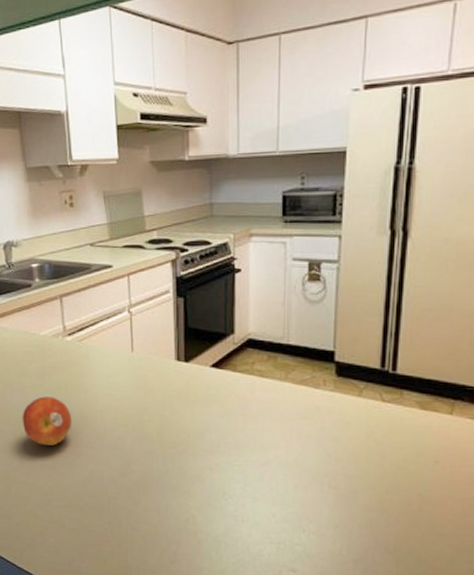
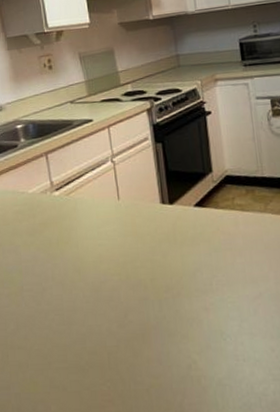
fruit: present [22,396,72,446] -> none [15,253,66,305]

